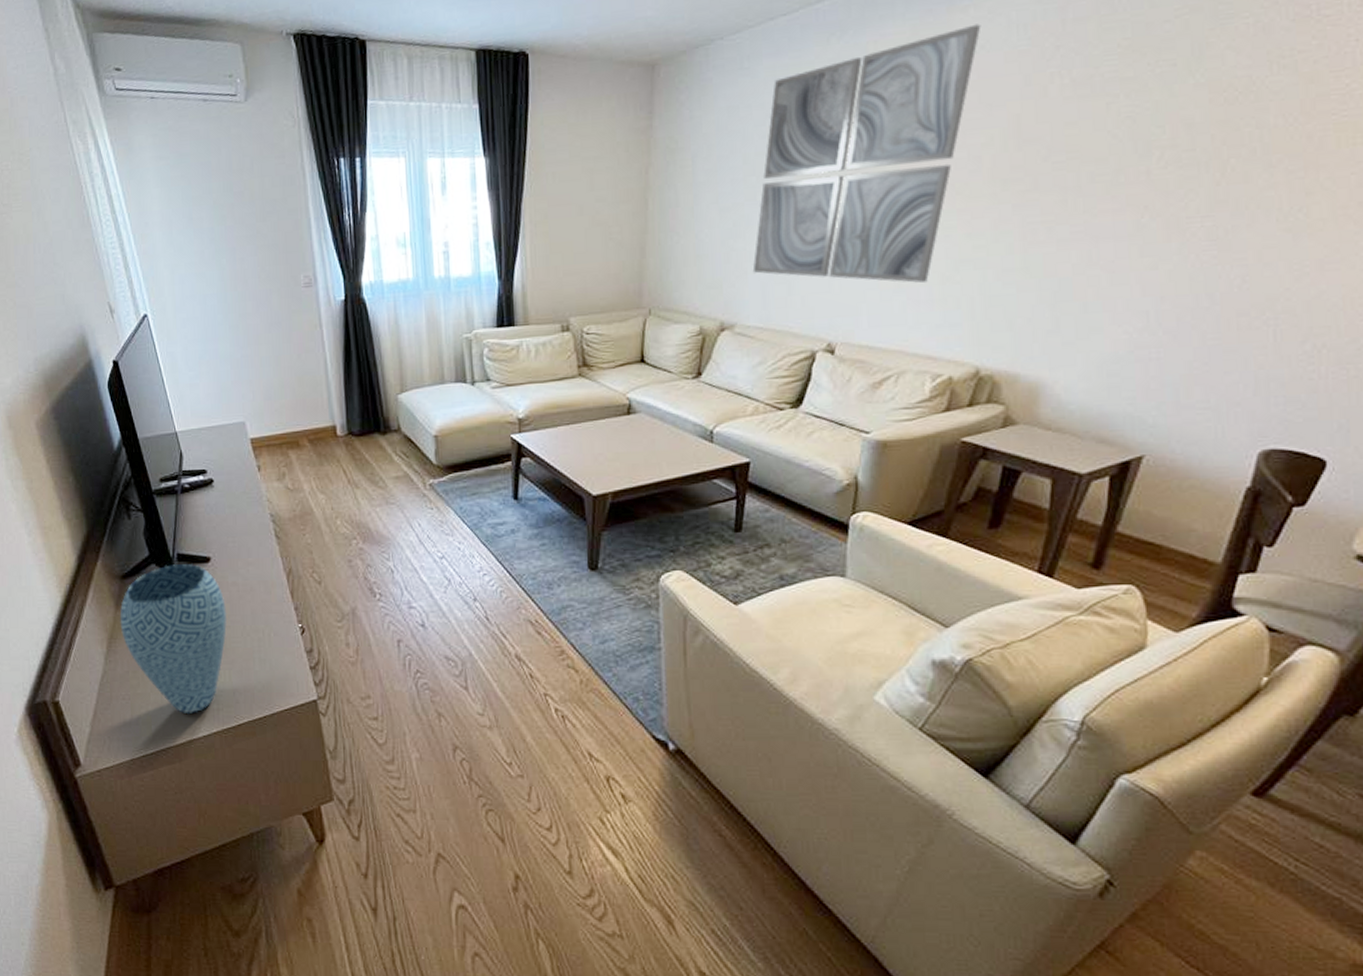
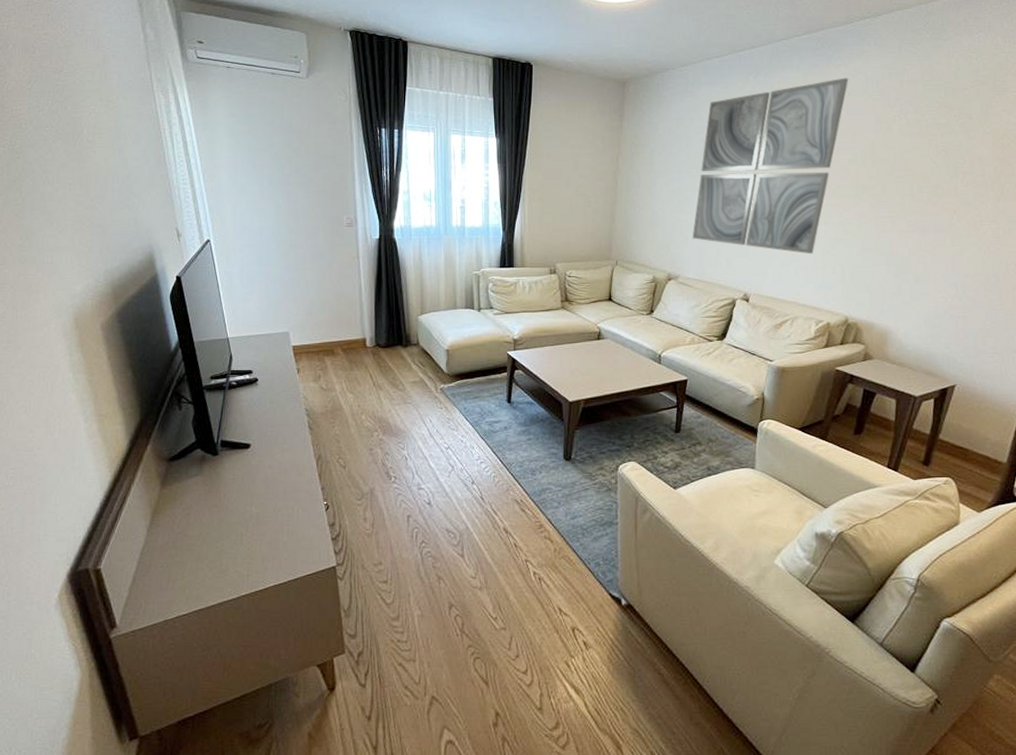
vase: present [119,564,228,715] -> none [164,449,262,580]

